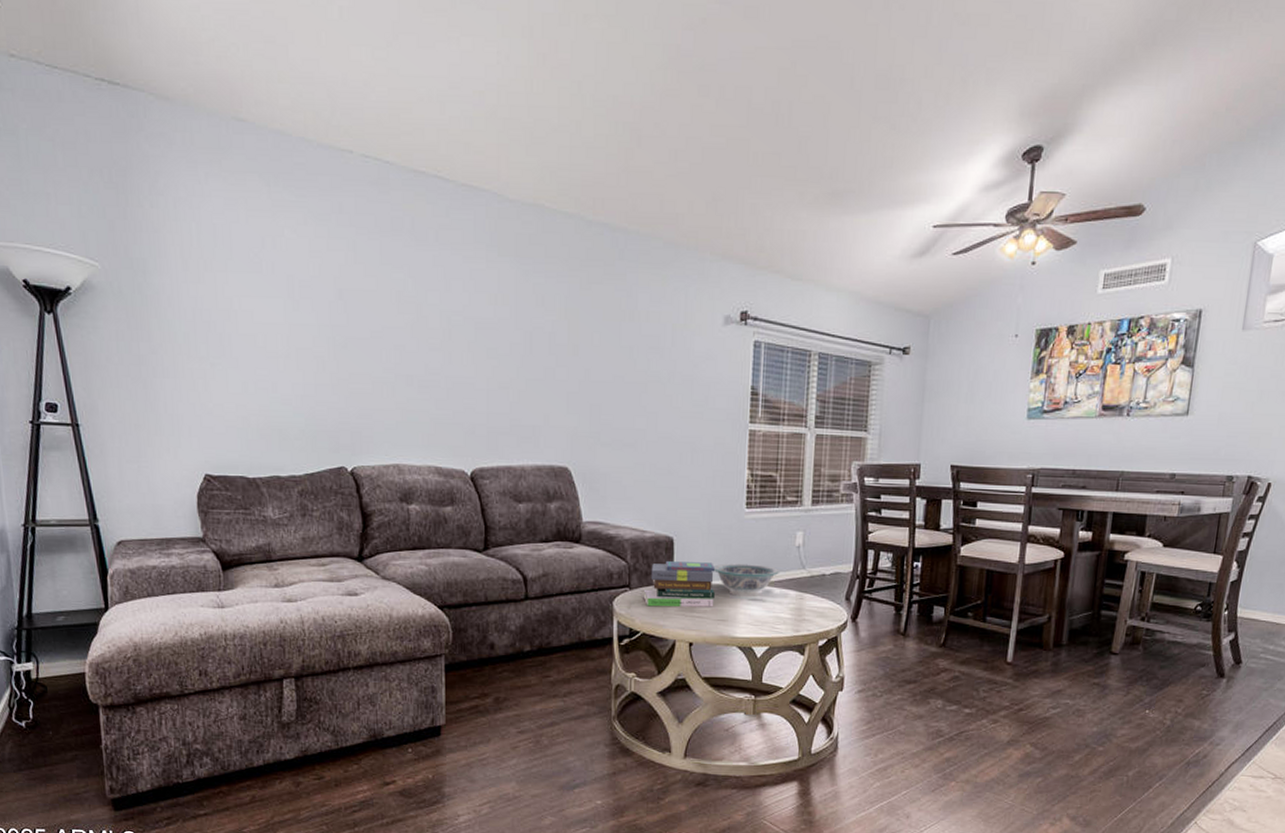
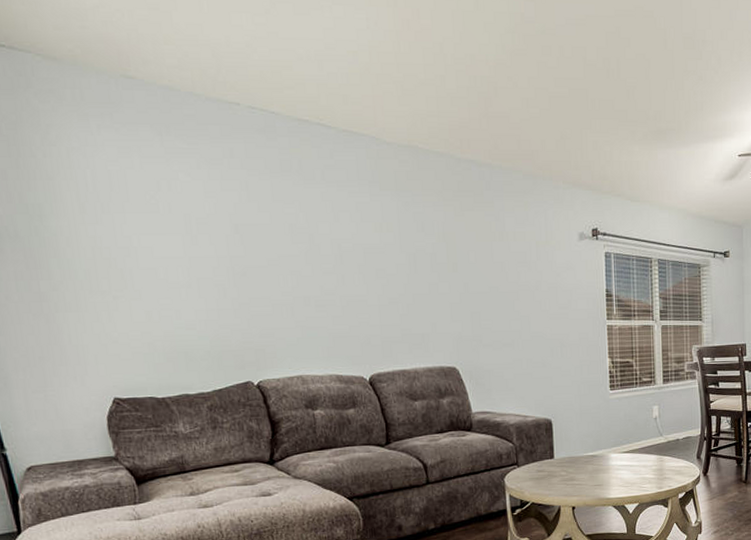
books: present [643,561,716,607] -> none [529,438,590,480]
bowl: present [713,563,779,597] -> none [587,436,642,464]

